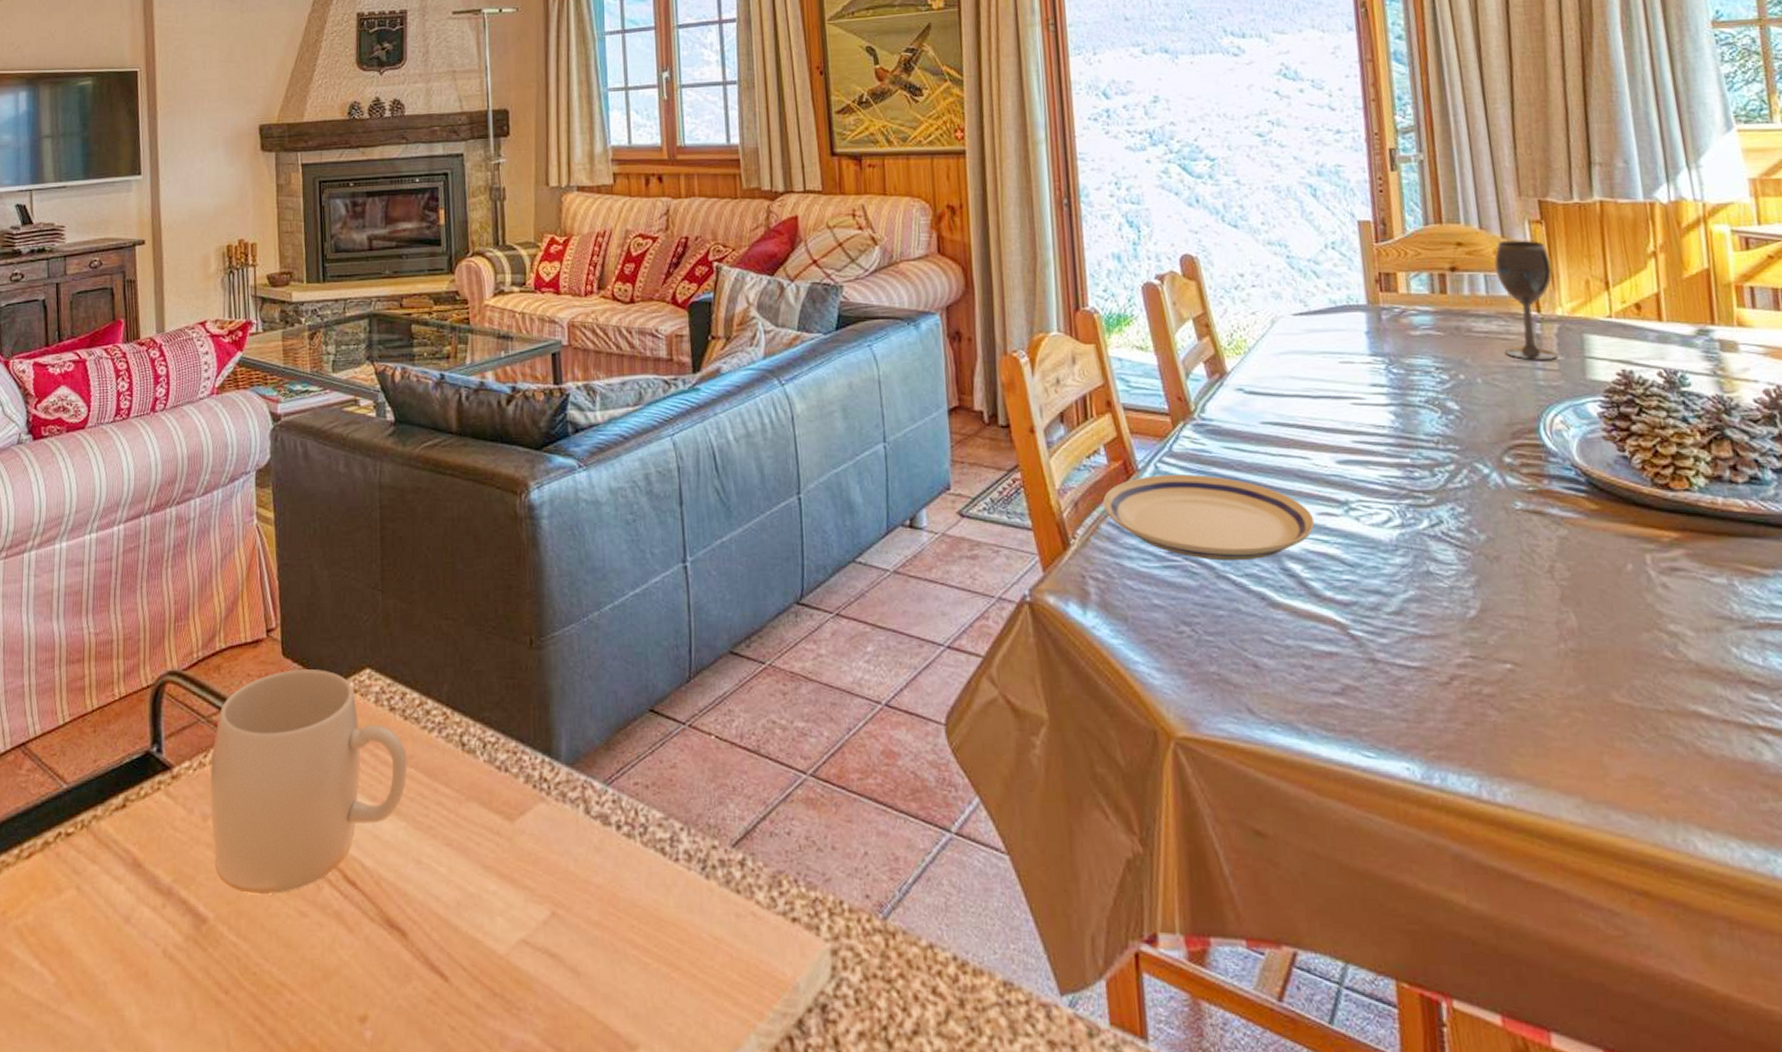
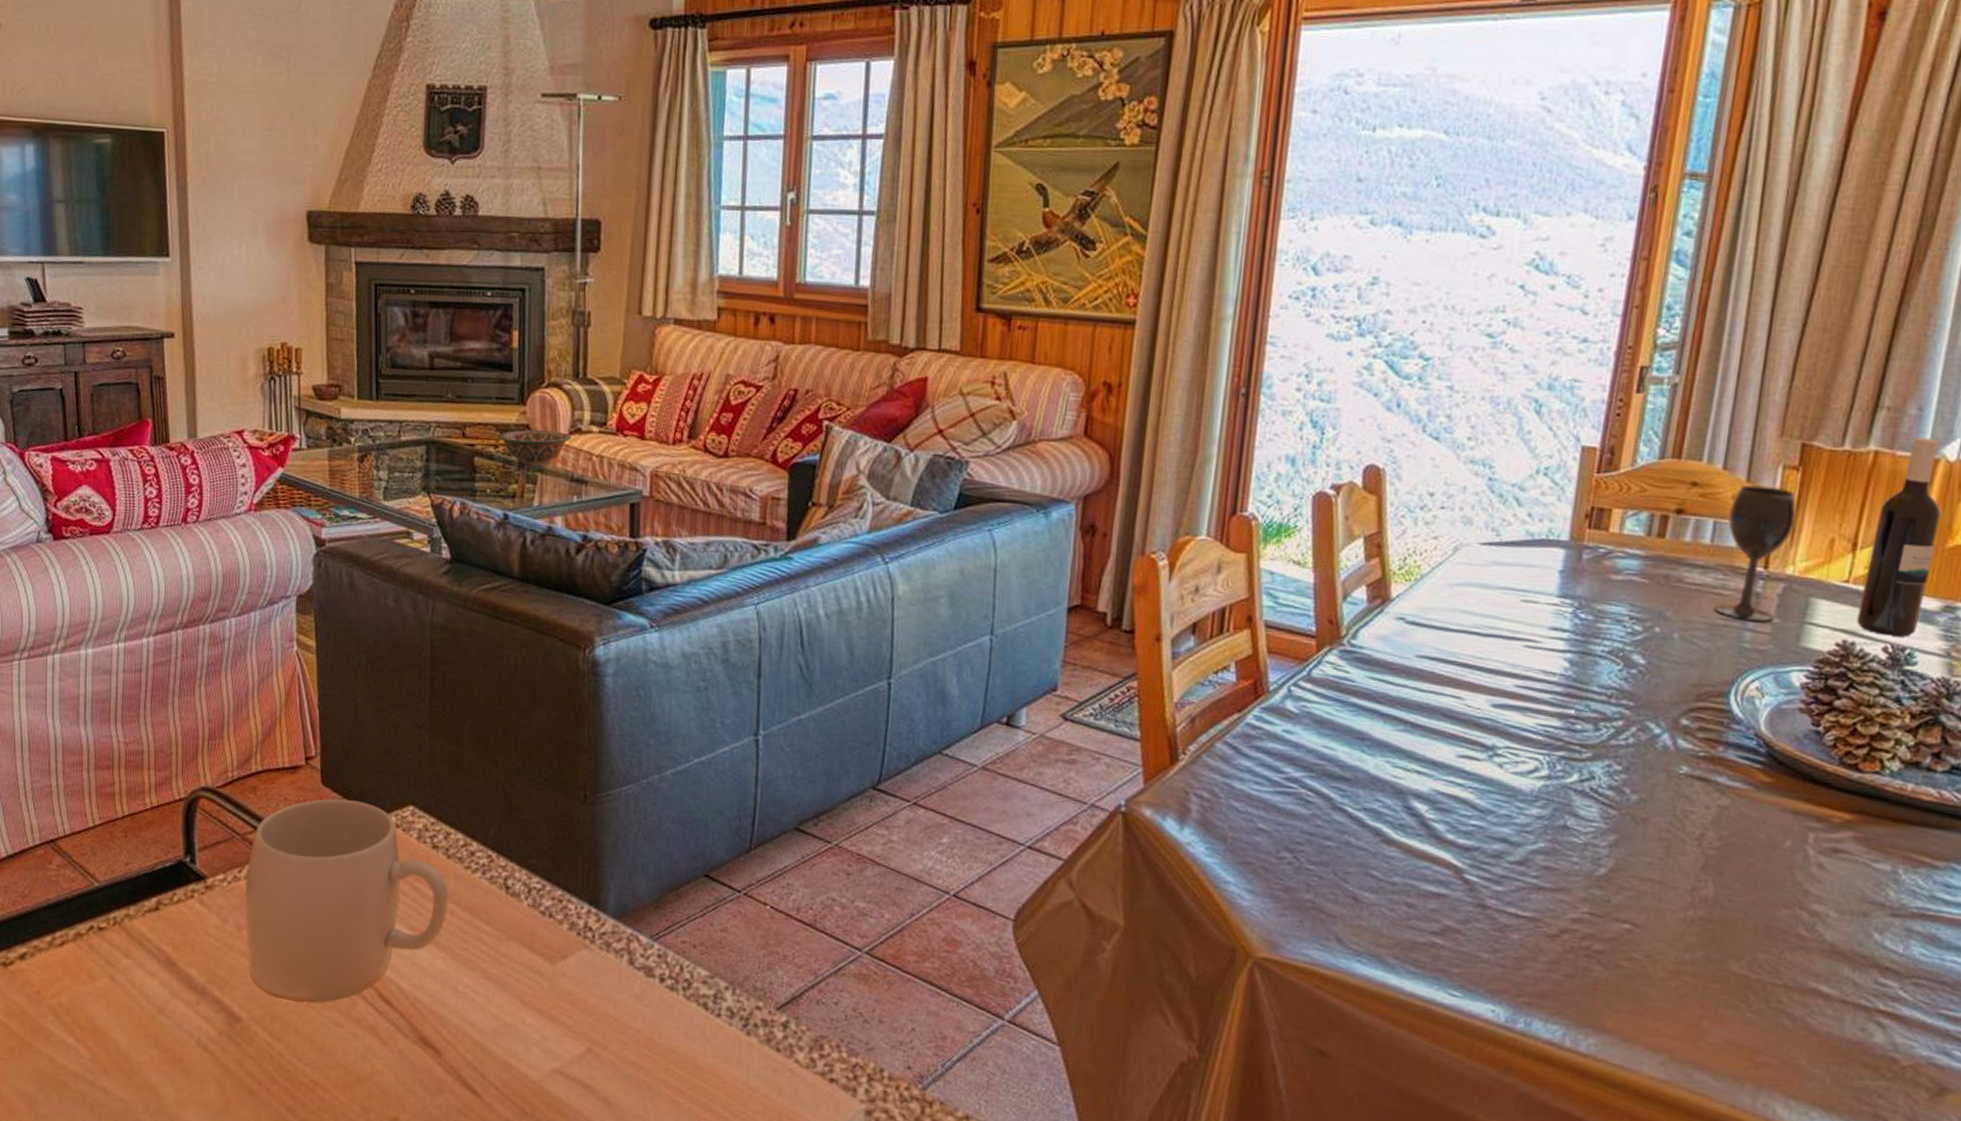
decorative bowl: none [431,295,496,328] -> present [497,429,571,467]
plate: present [1103,475,1315,561] -> none [1223,698,1453,795]
wine bottle: none [1618,185,1681,362] -> present [1856,437,1942,637]

